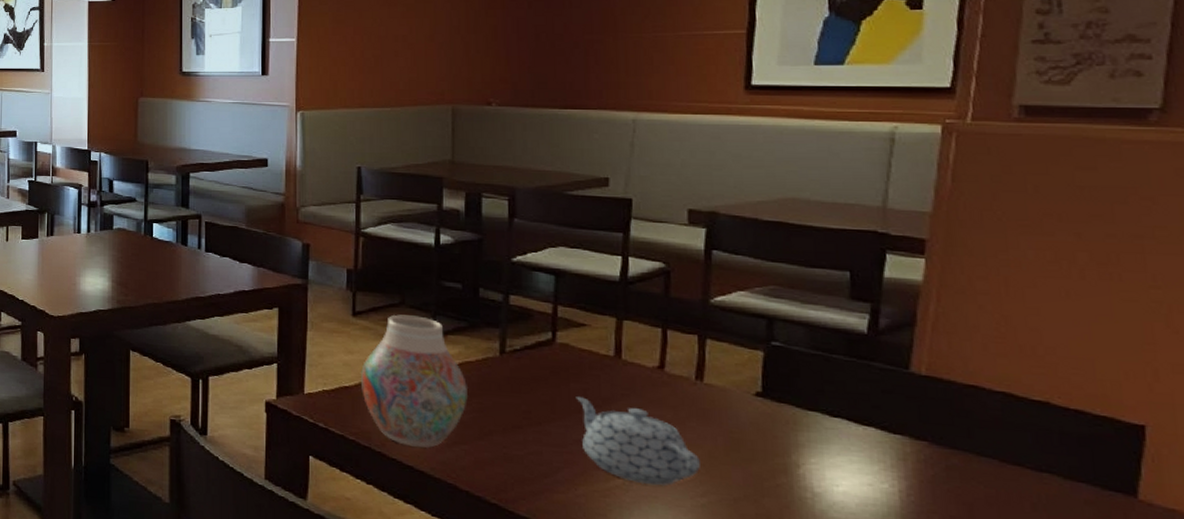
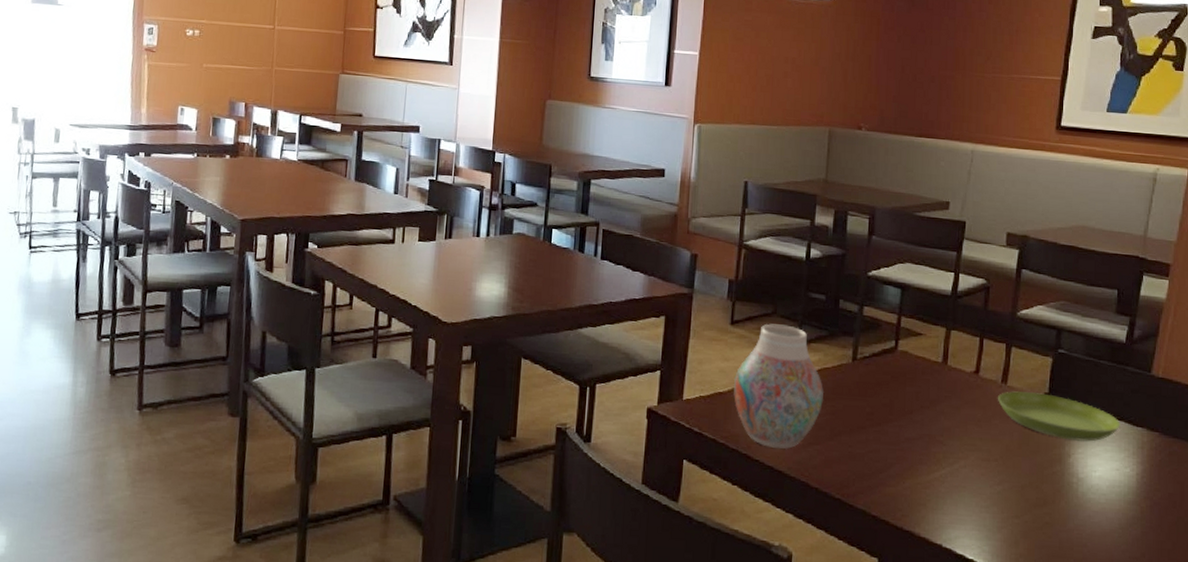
teapot: present [576,397,700,487] -> none [909,399,999,477]
saucer: none [692,389,870,450] -> present [998,391,1121,442]

